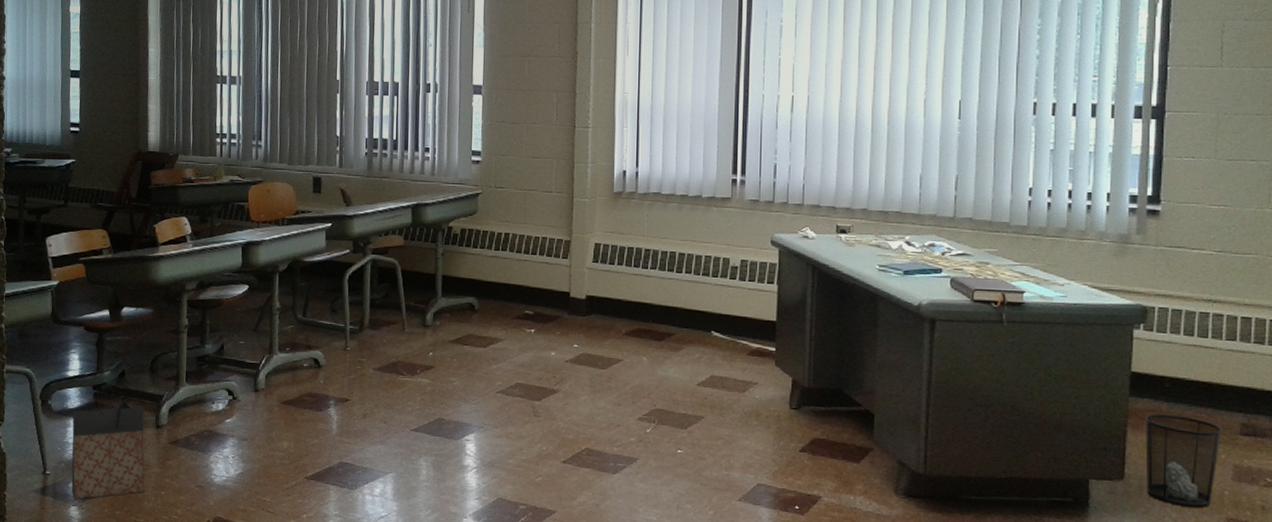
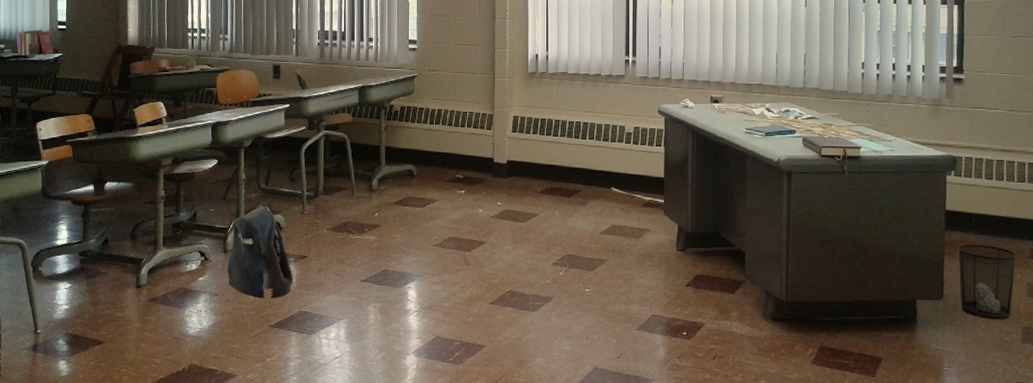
books: none [24,131,66,162] -> present [16,29,54,56]
bag: present [71,401,145,500] -> none [60,265,127,354]
backpack: none [258,337,333,447] -> present [227,204,293,299]

